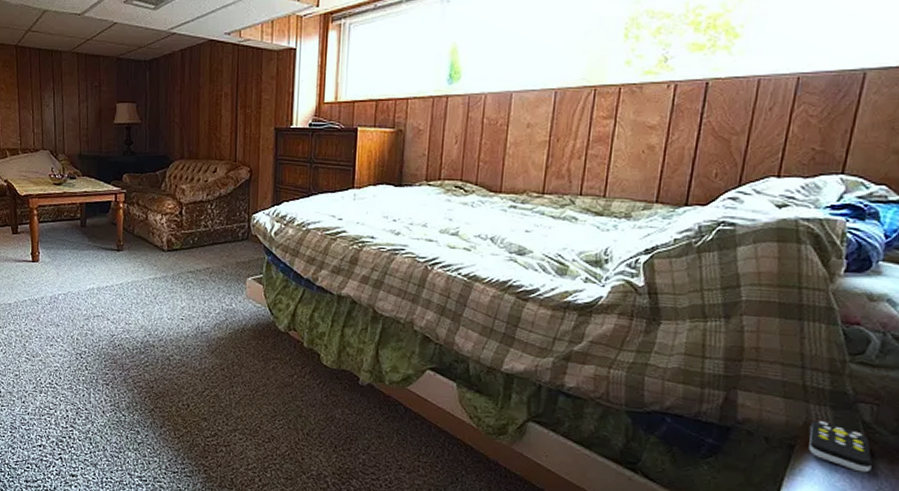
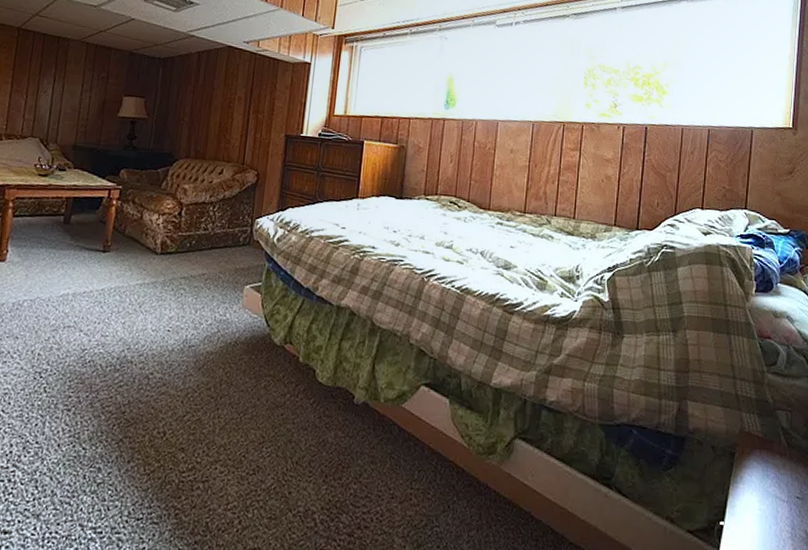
remote control: present [808,421,872,473] -> none [744,428,793,477]

